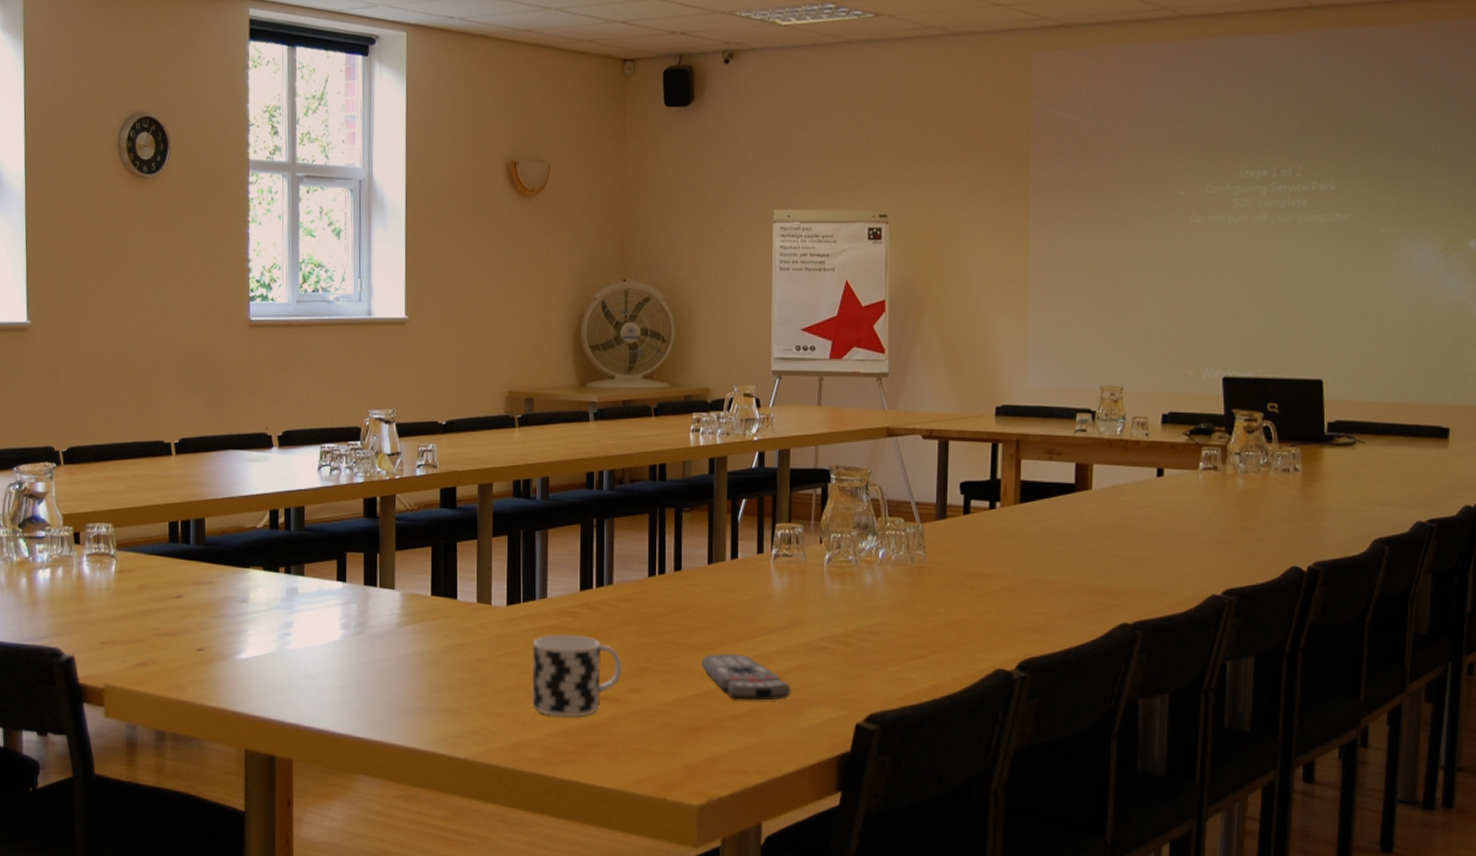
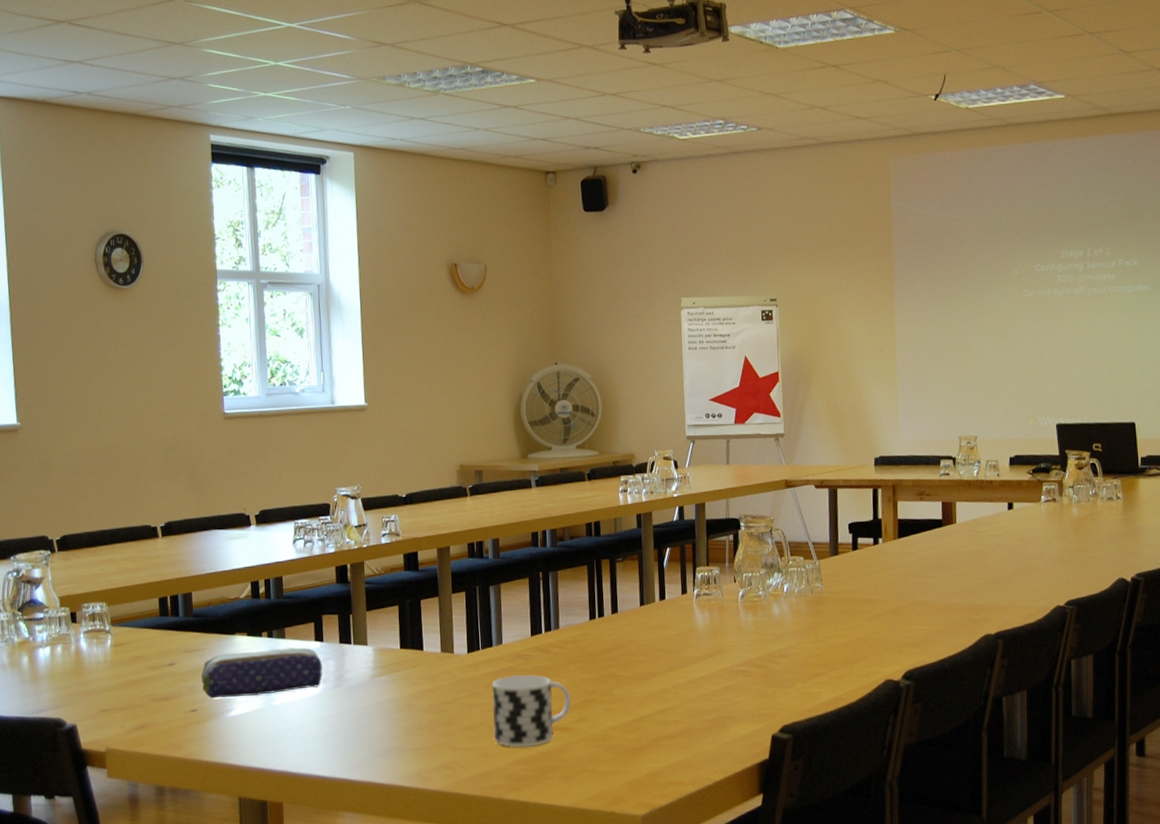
pencil case: none [211,587,345,638] -> present [201,647,323,699]
remote control: present [702,654,792,701] -> none [639,682,717,722]

